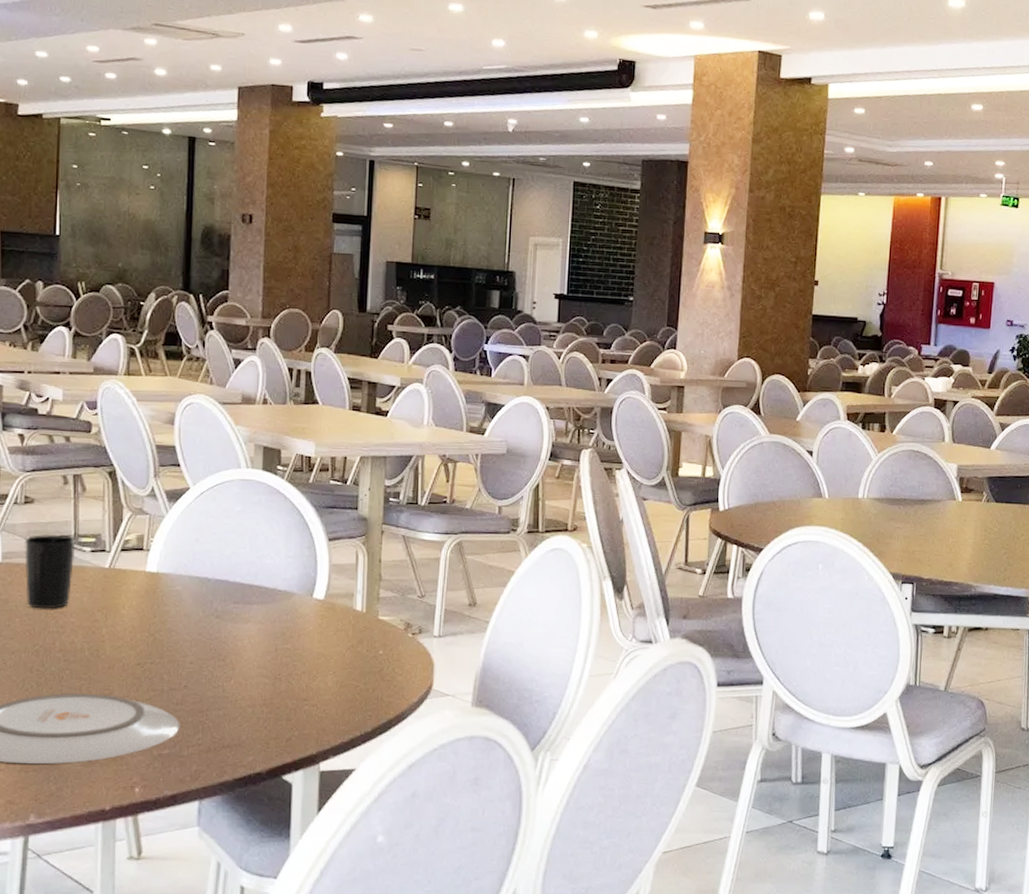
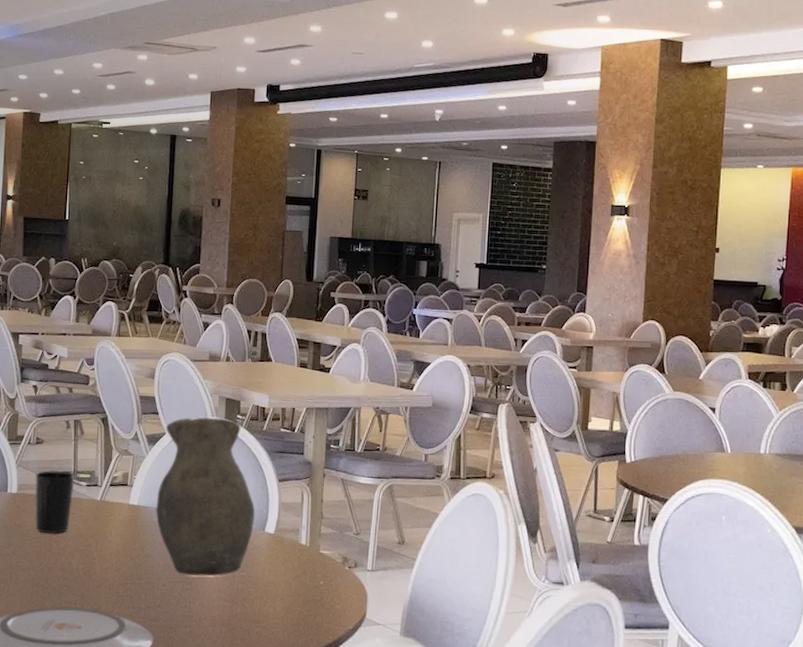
vase: none [179,468,300,652] -> present [156,417,255,577]

